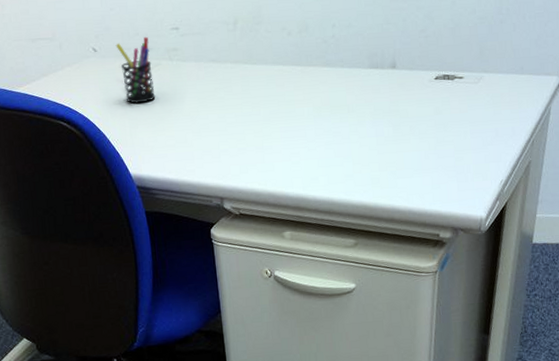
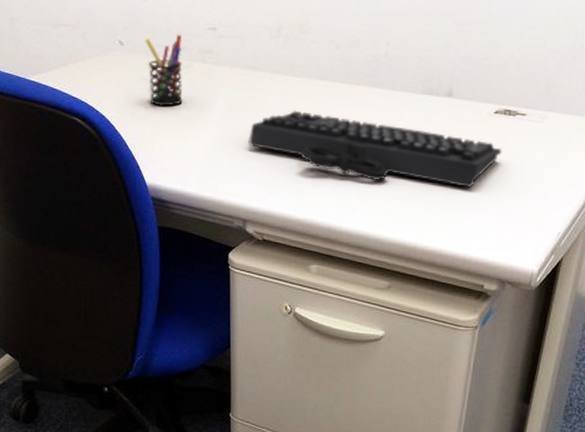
keyboard: none [218,95,445,151] -> present [249,110,502,187]

